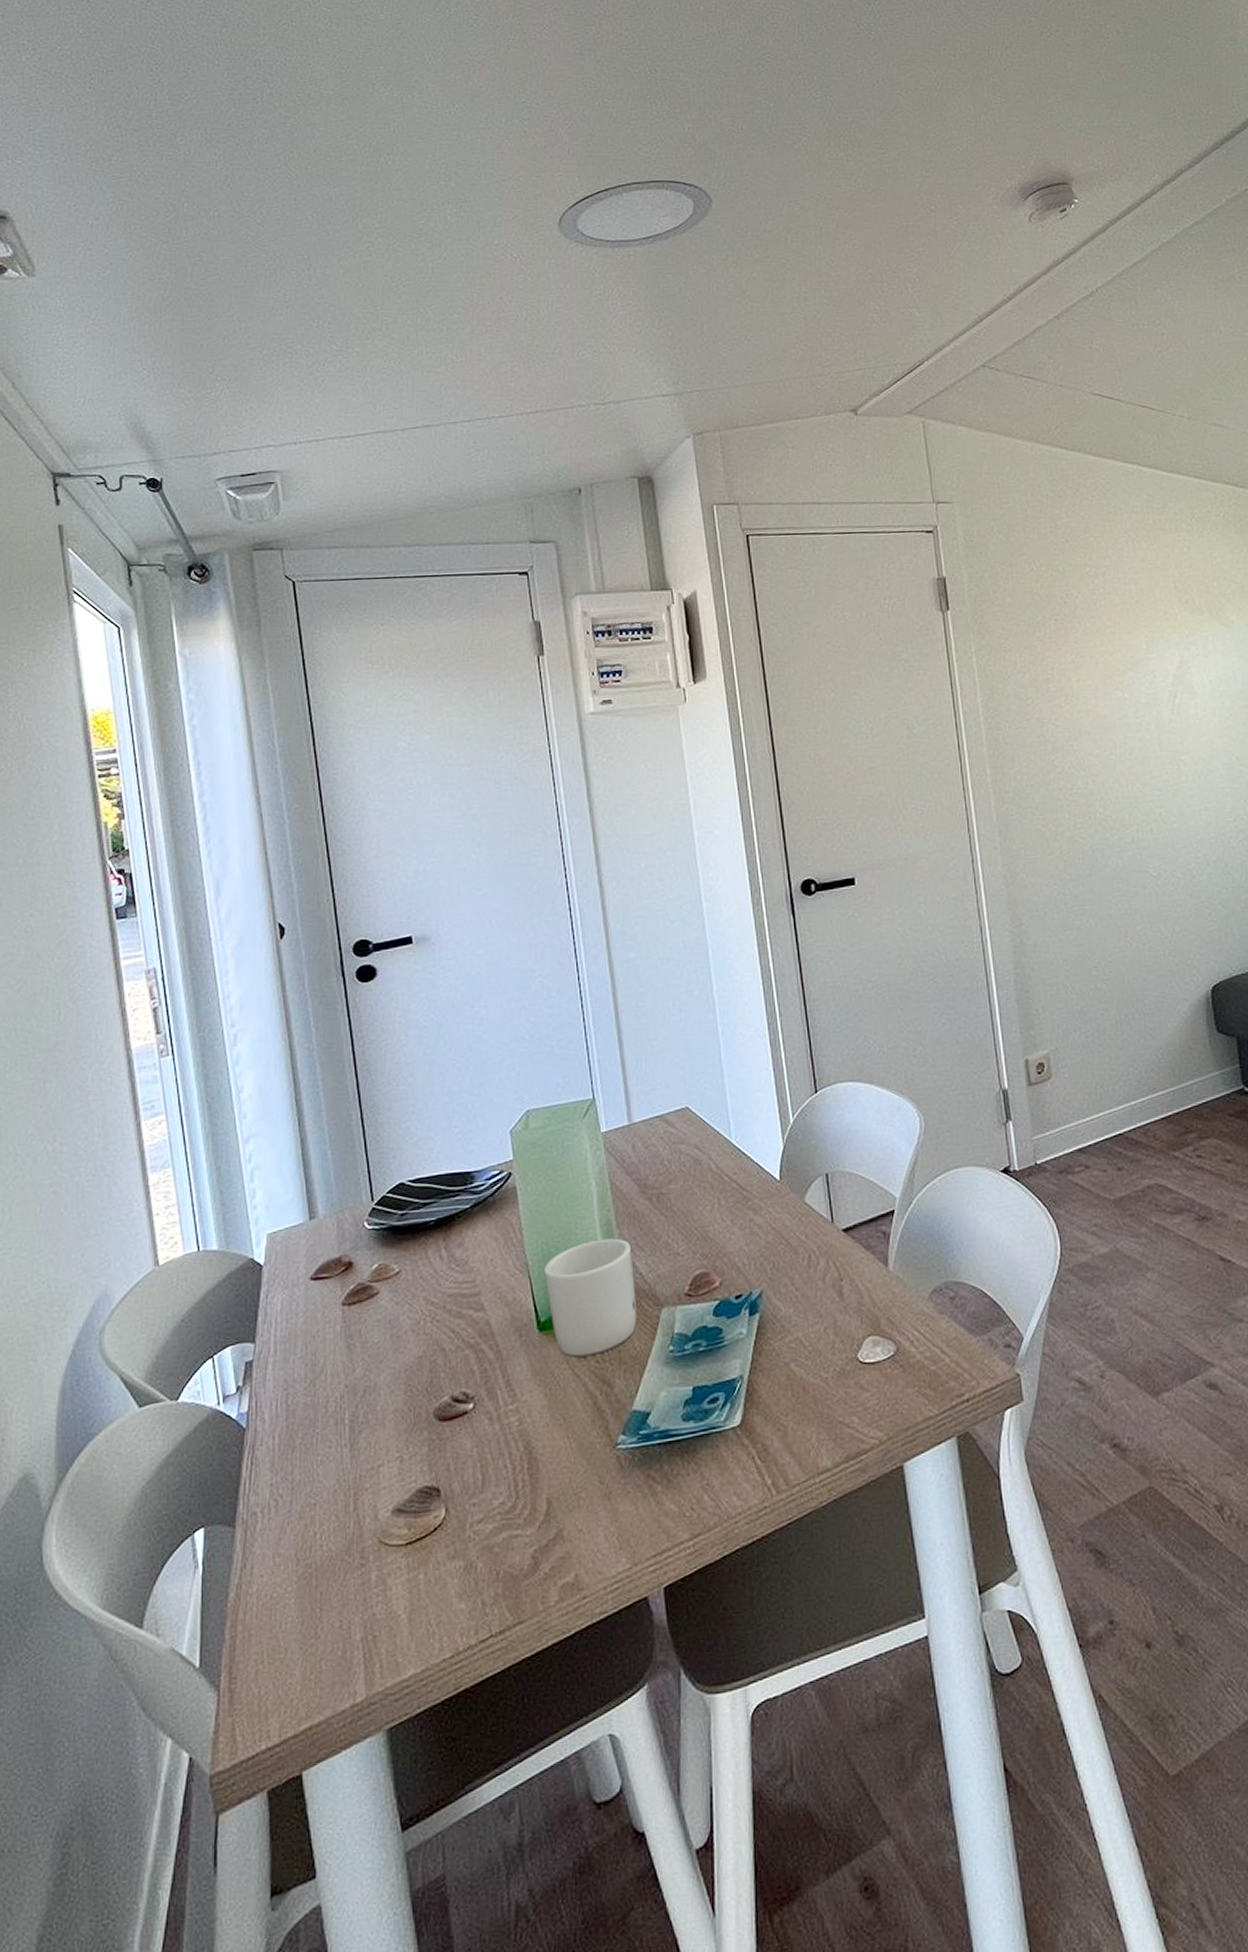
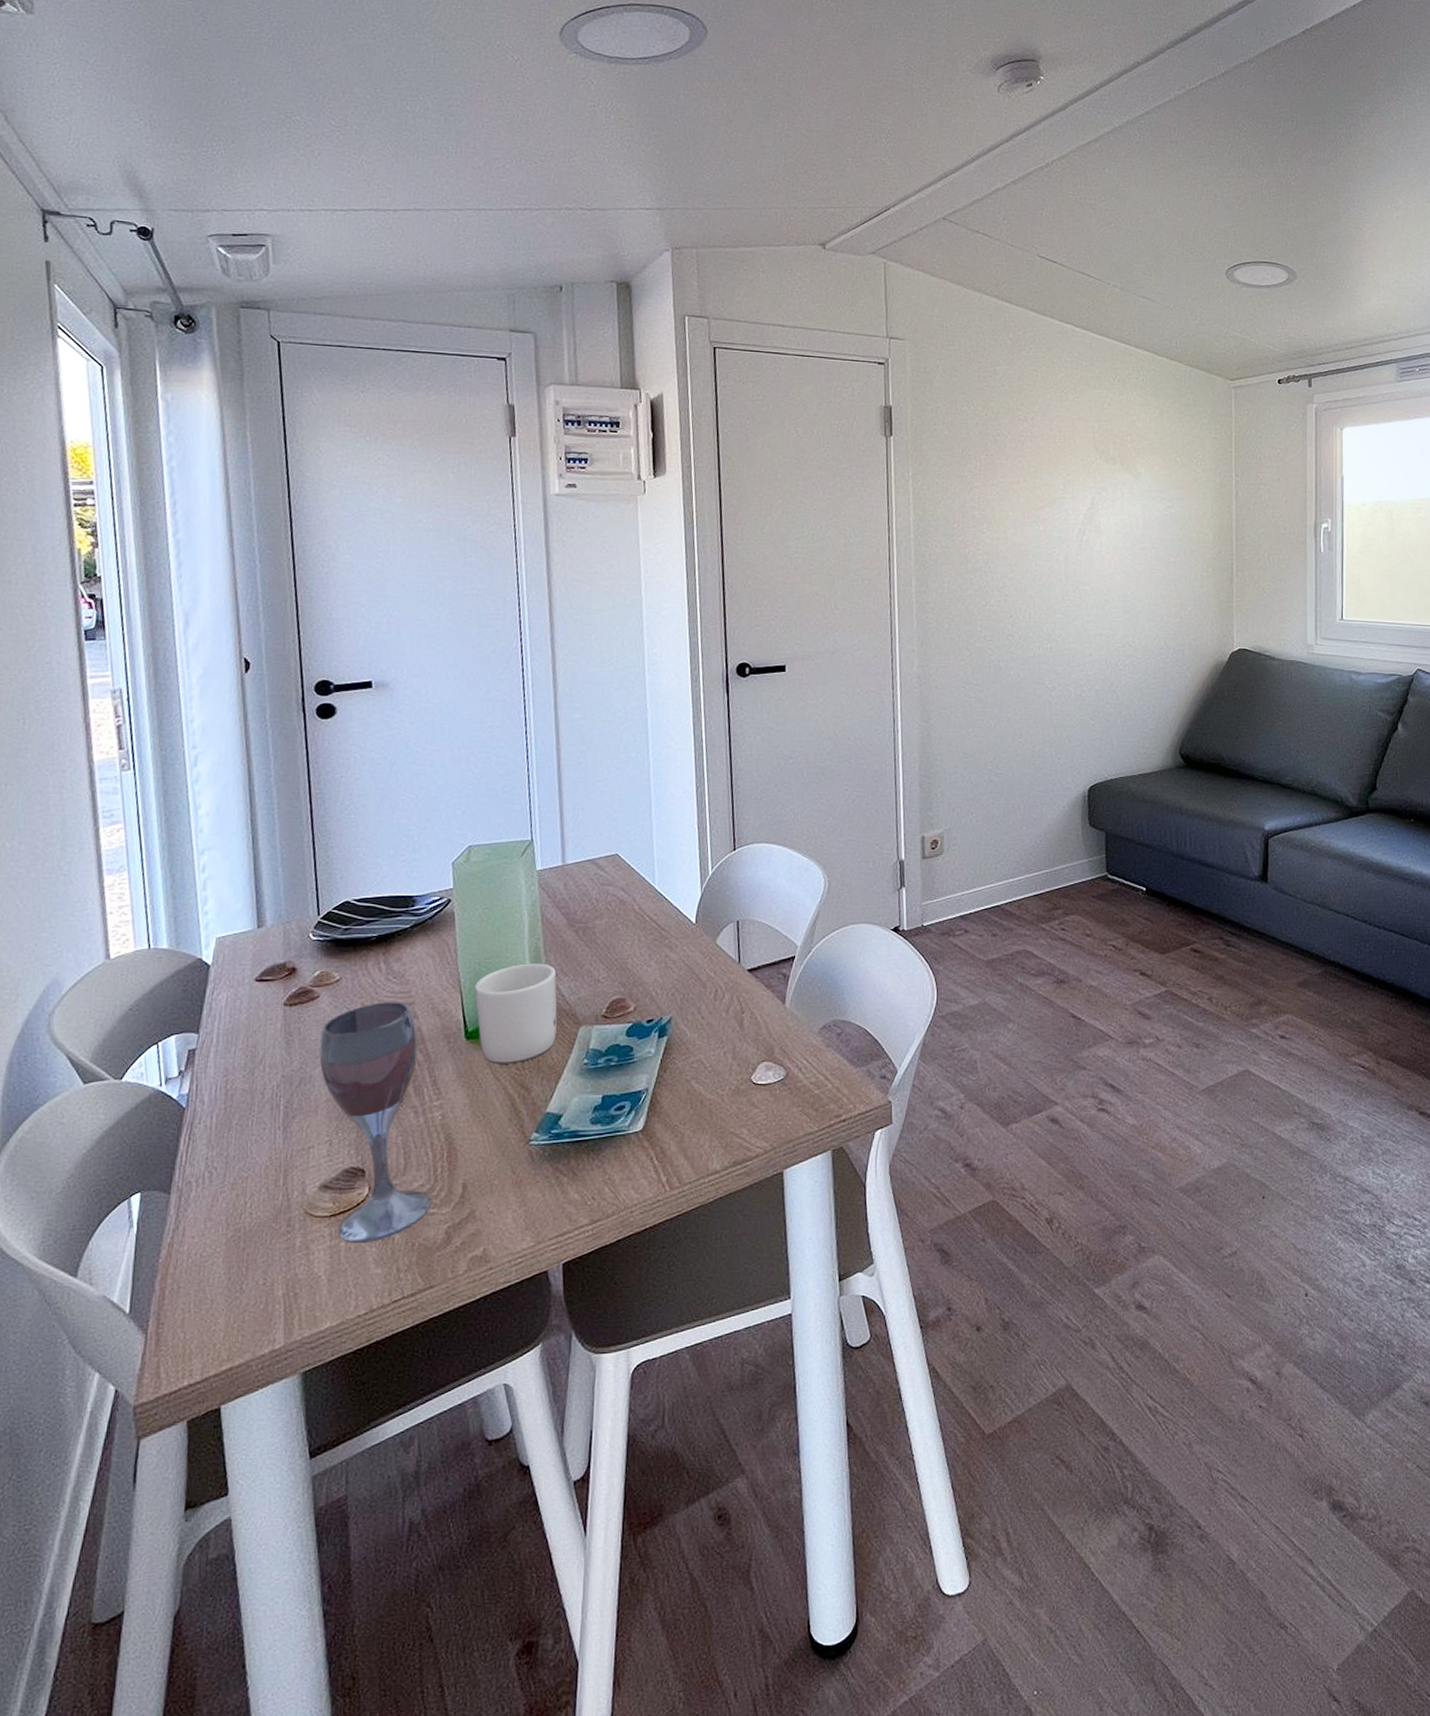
cup: none [382,1293,514,1576] -> present [319,1002,432,1244]

